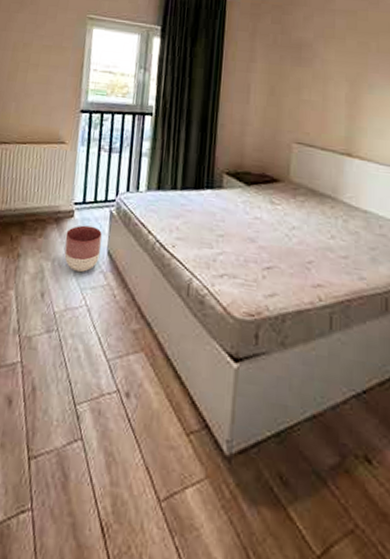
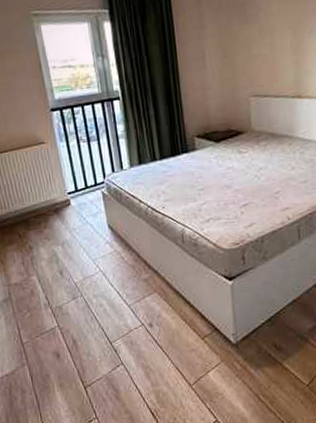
planter: present [64,225,102,273] -> none [67,208,103,248]

